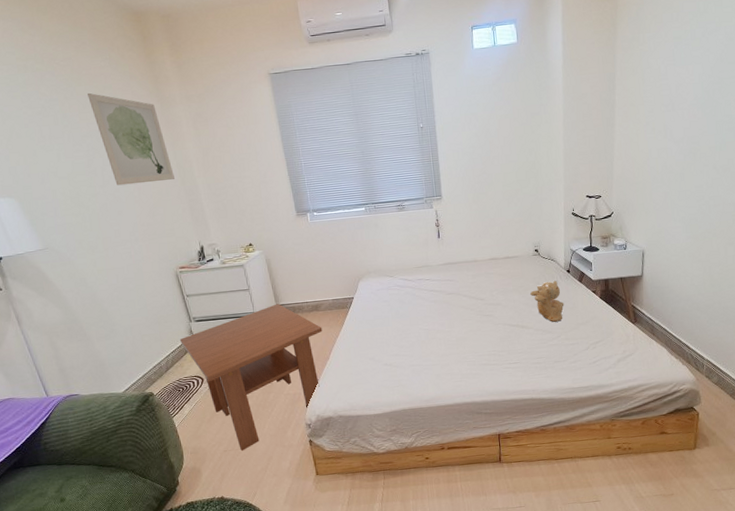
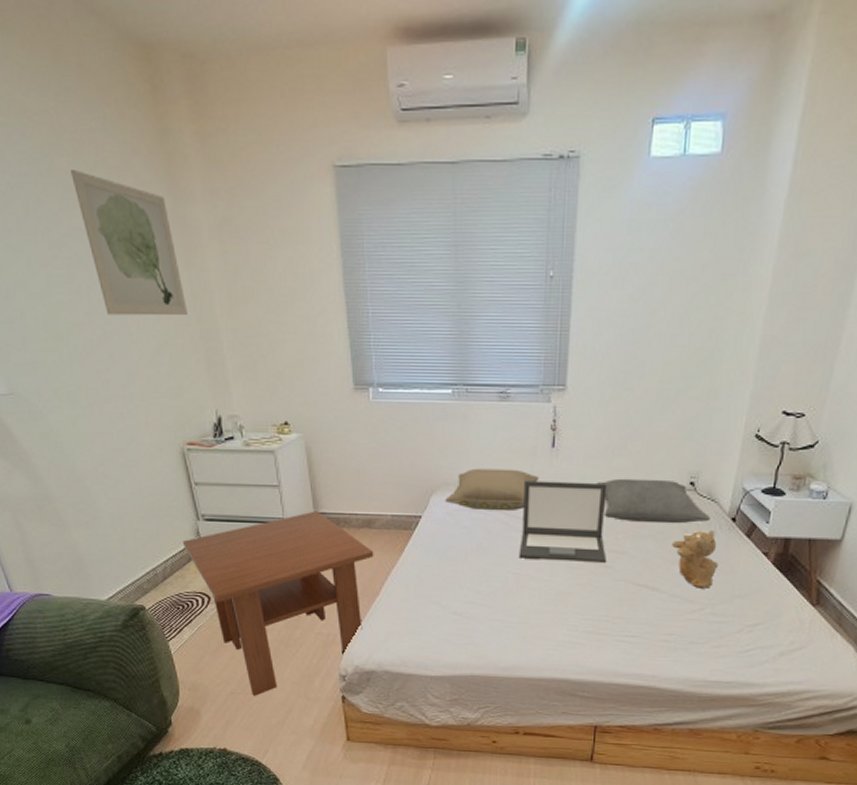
pillow: none [369,256,432,288] -> present [445,468,539,512]
laptop: none [422,258,487,318] -> present [518,480,607,562]
pillow: none [472,250,553,282] -> present [596,478,710,524]

